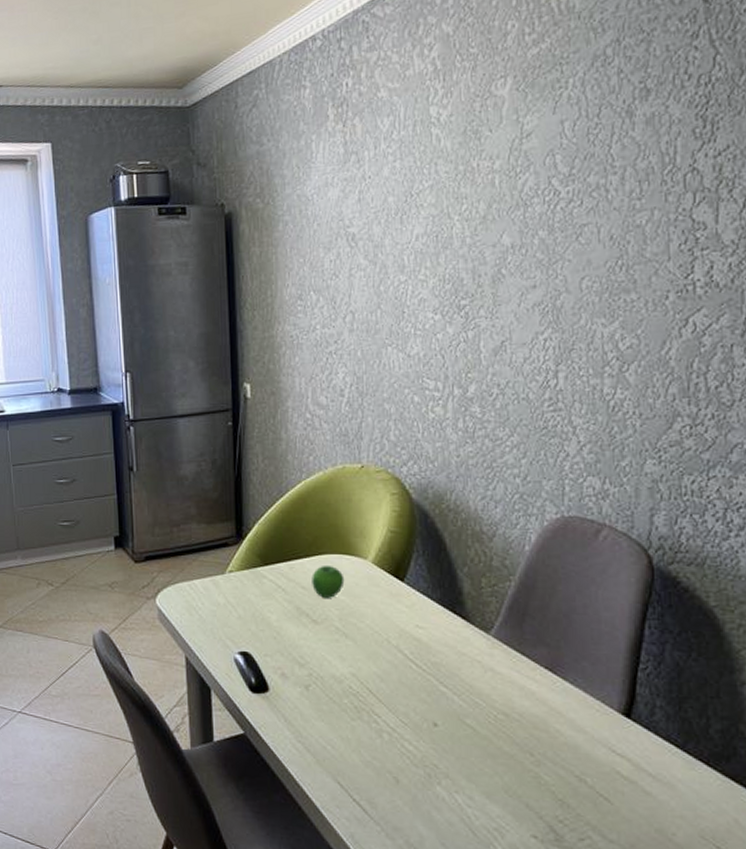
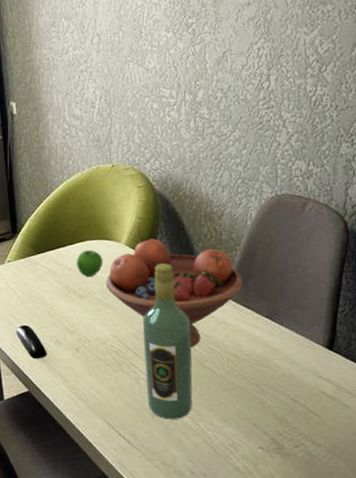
fruit bowl: none [347,558,517,698] -> present [106,238,243,347]
wine bottle: none [389,590,451,788] -> present [142,263,193,419]

